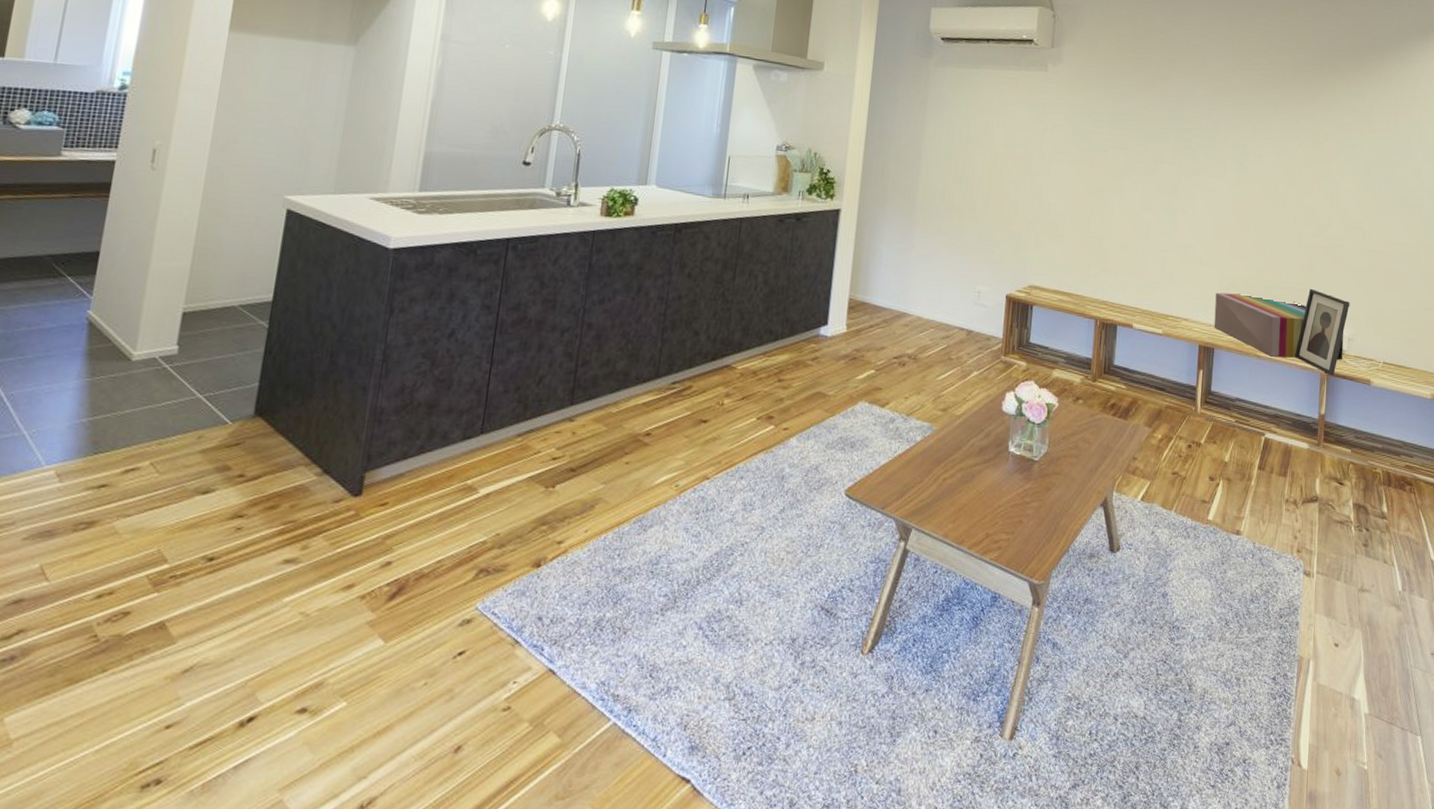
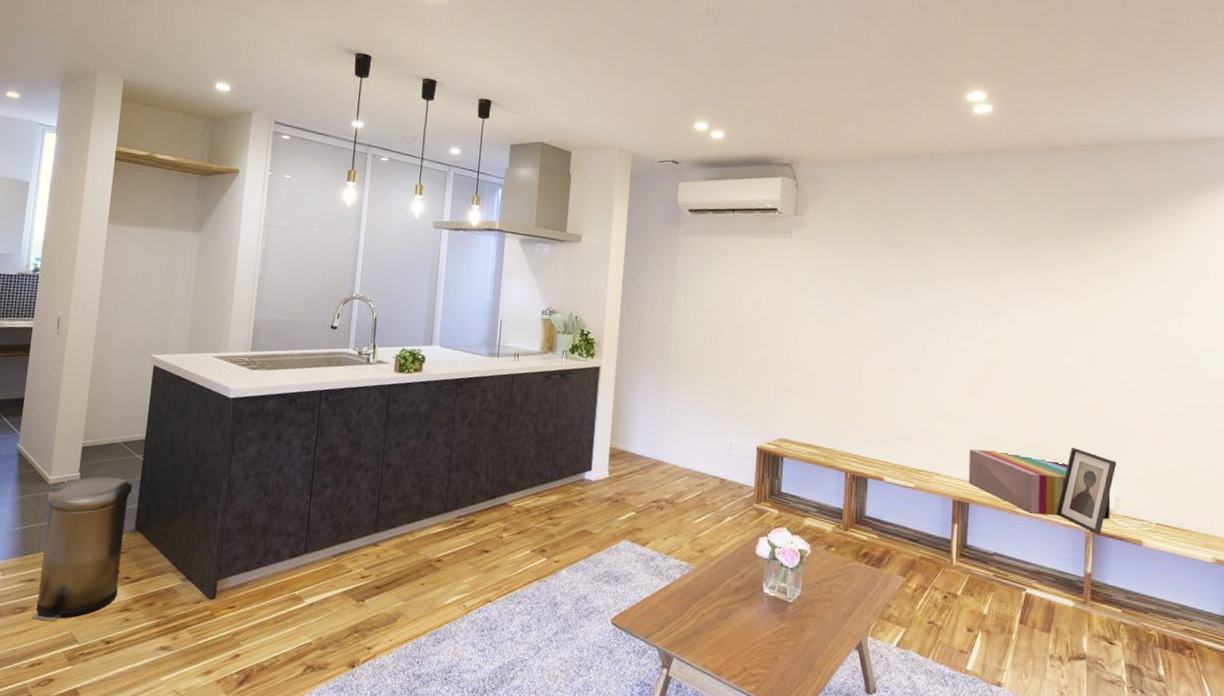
pedal bin: none [100,350,252,538] -> present [31,477,132,622]

